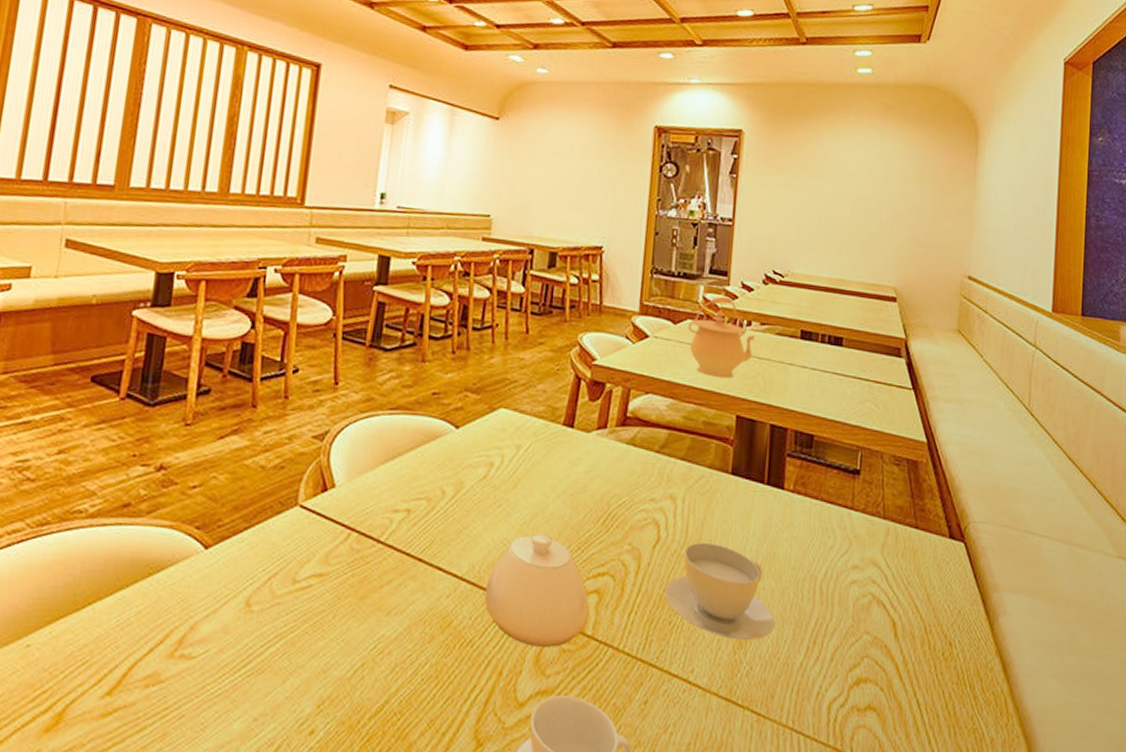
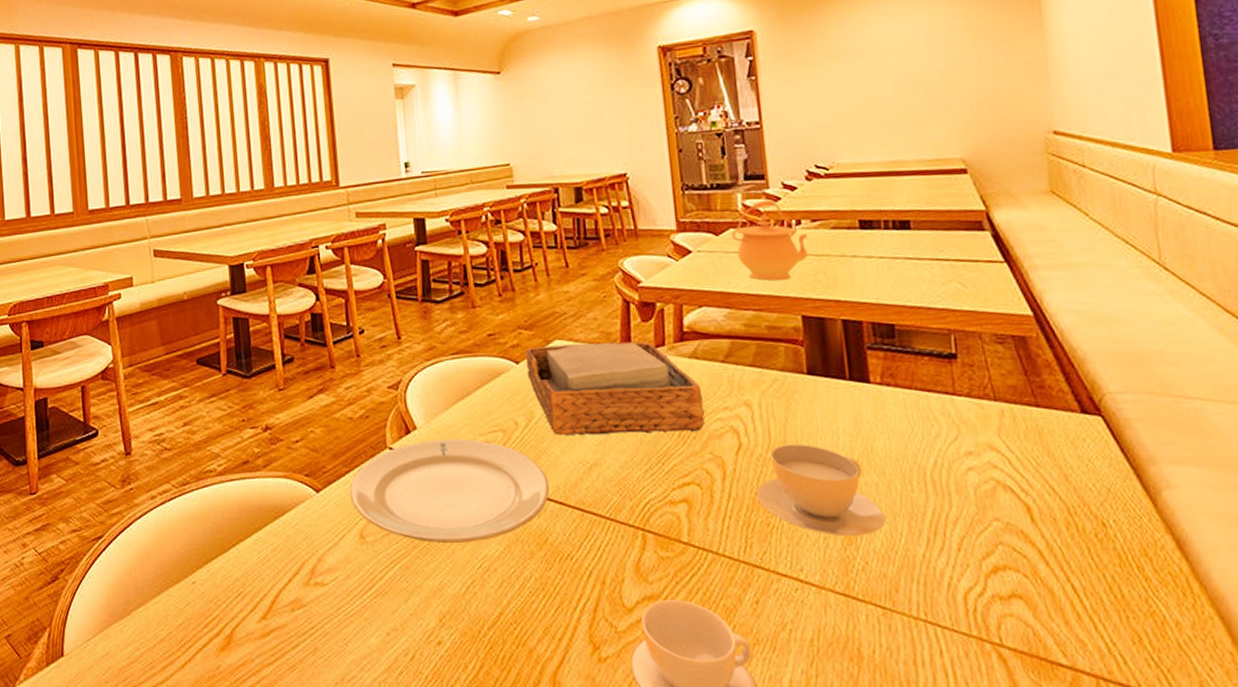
plate: none [243,501,465,620] -> present [349,438,549,543]
napkin holder: none [465,412,633,520] -> present [525,341,705,435]
sugar bowl: present [484,533,589,647] -> none [573,451,682,556]

